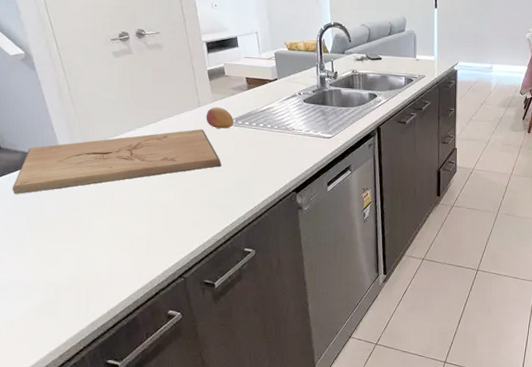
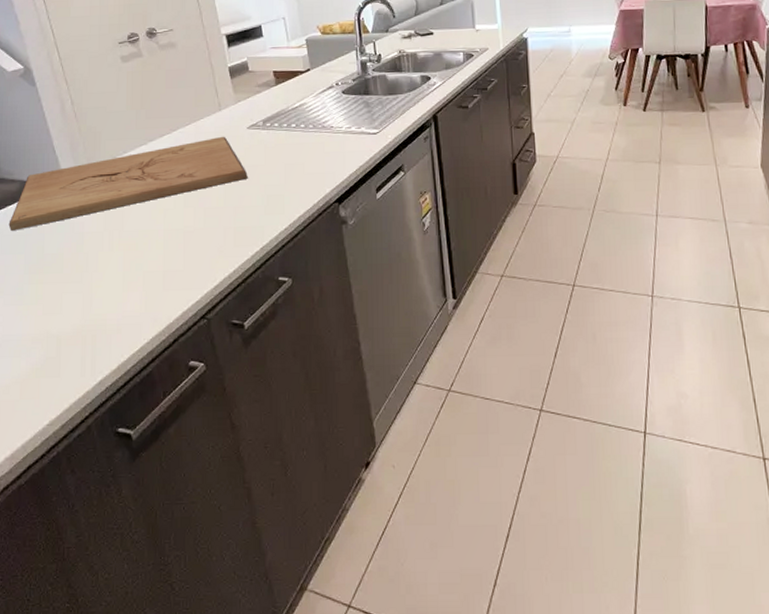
fruit: present [206,107,234,129] -> none [228,109,260,134]

